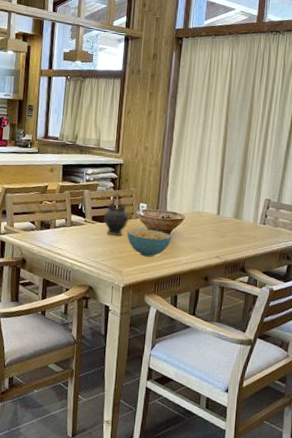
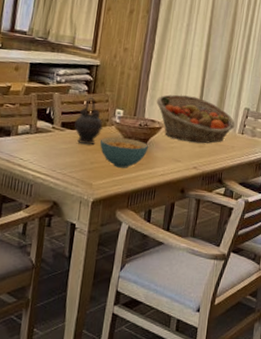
fruit basket: none [177,188,256,234] -> present [156,94,235,144]

